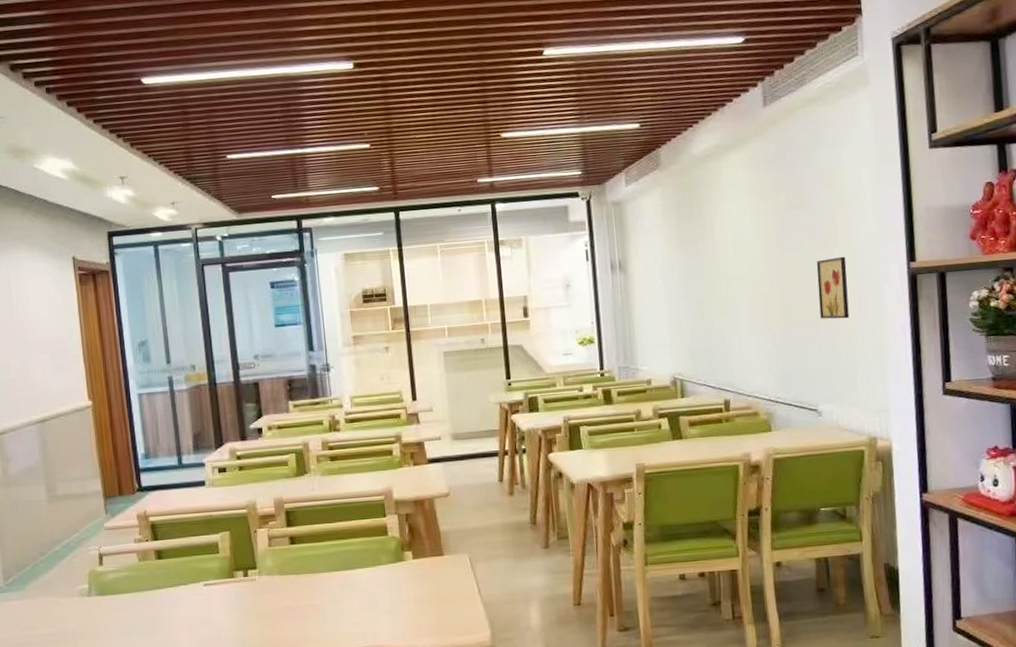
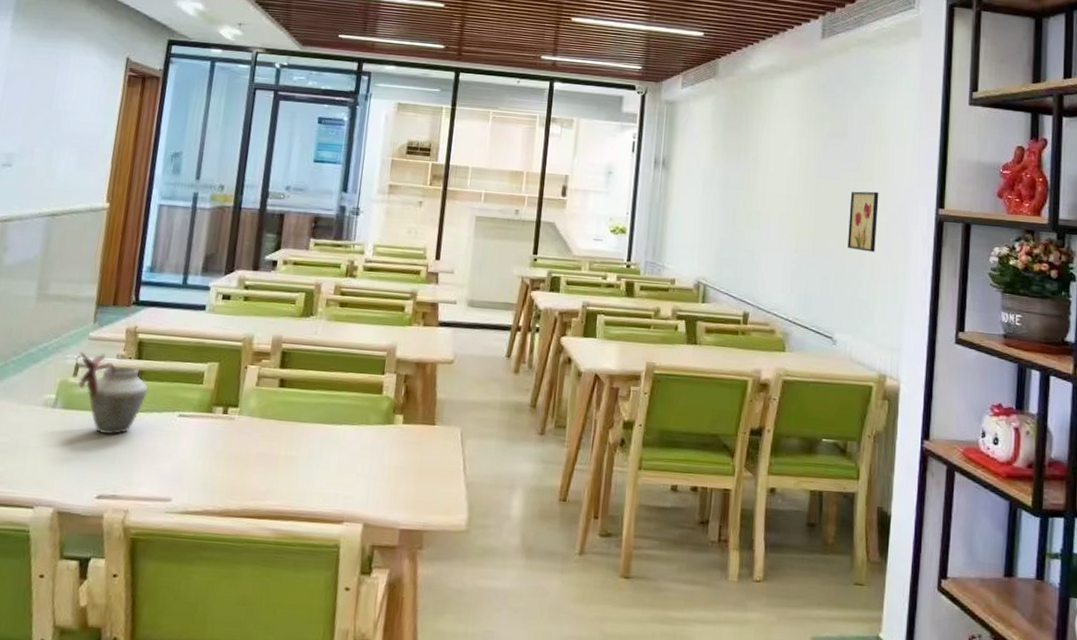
vase: none [100,540,171,612] -> present [78,351,148,435]

